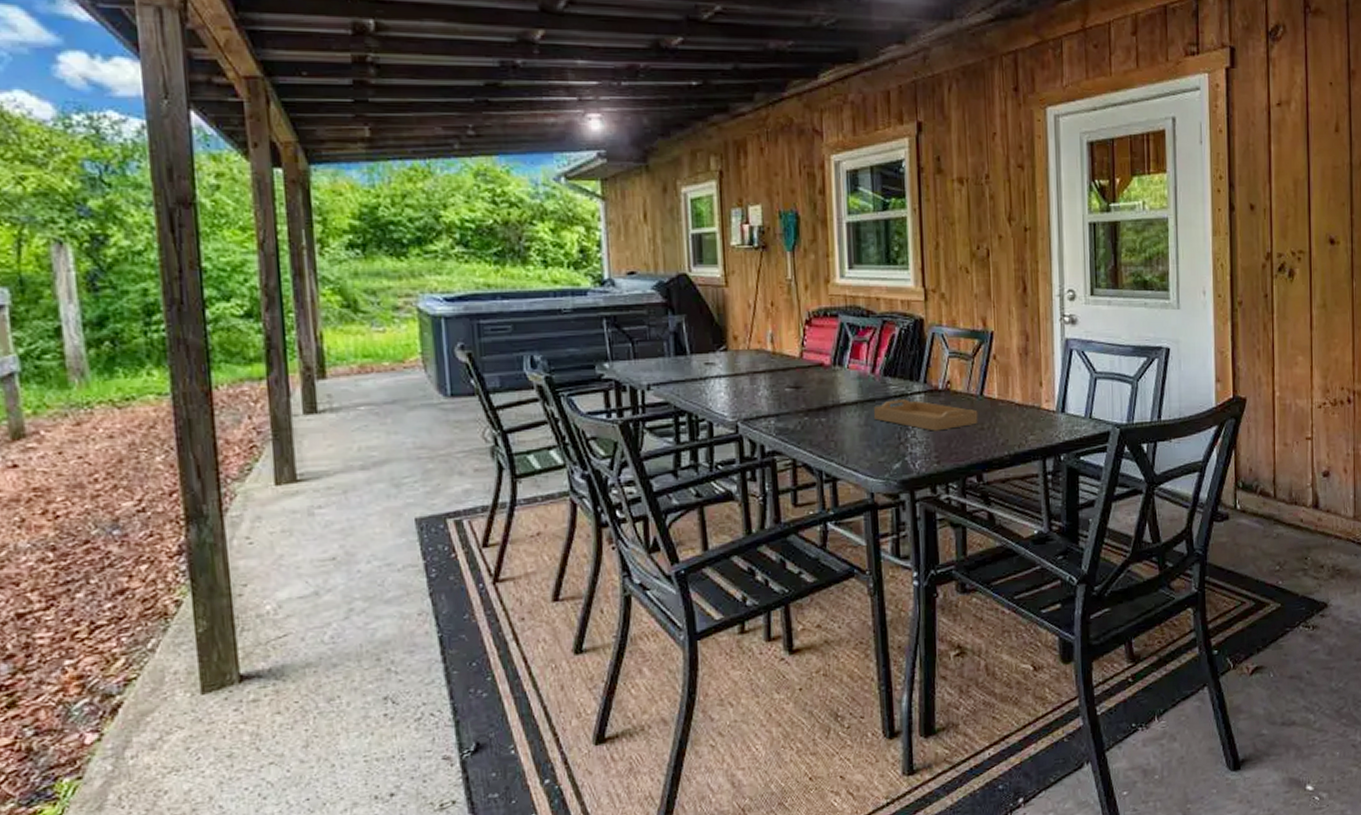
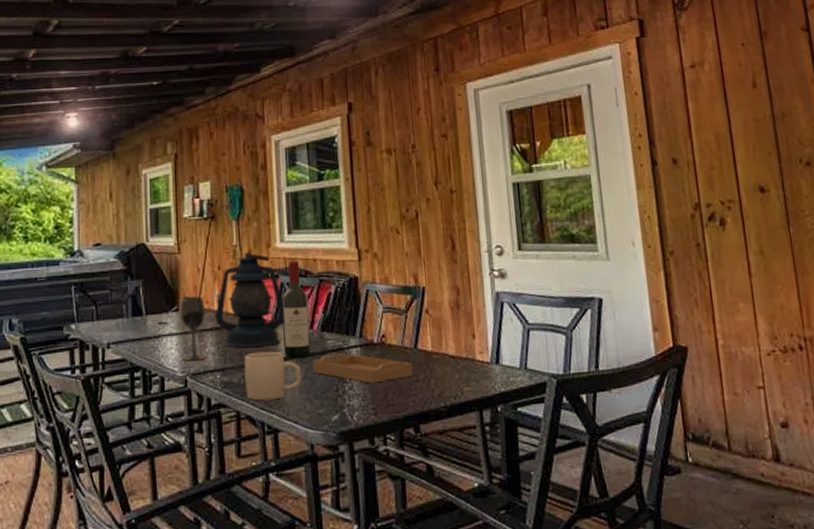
wine glass: none [727,334,760,406] -> present [178,295,207,361]
lantern: none [768,288,844,393] -> present [215,252,284,349]
mug: none [800,396,862,448] -> present [243,351,302,401]
wine bottle: none [841,299,872,404] -> present [281,260,311,359]

